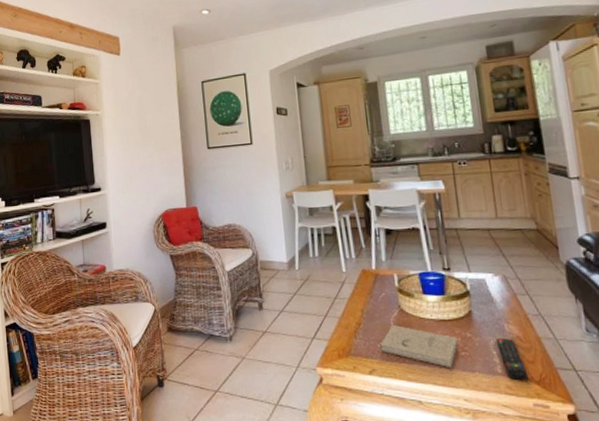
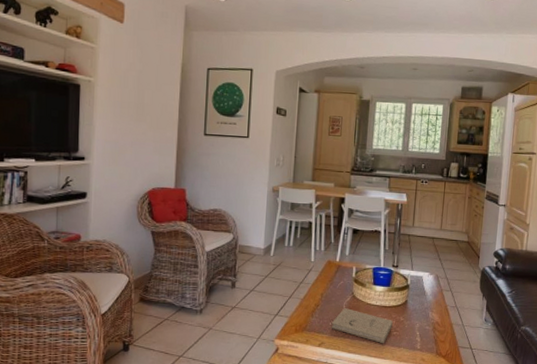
remote control: present [495,338,529,381] -> none [421,323,438,355]

